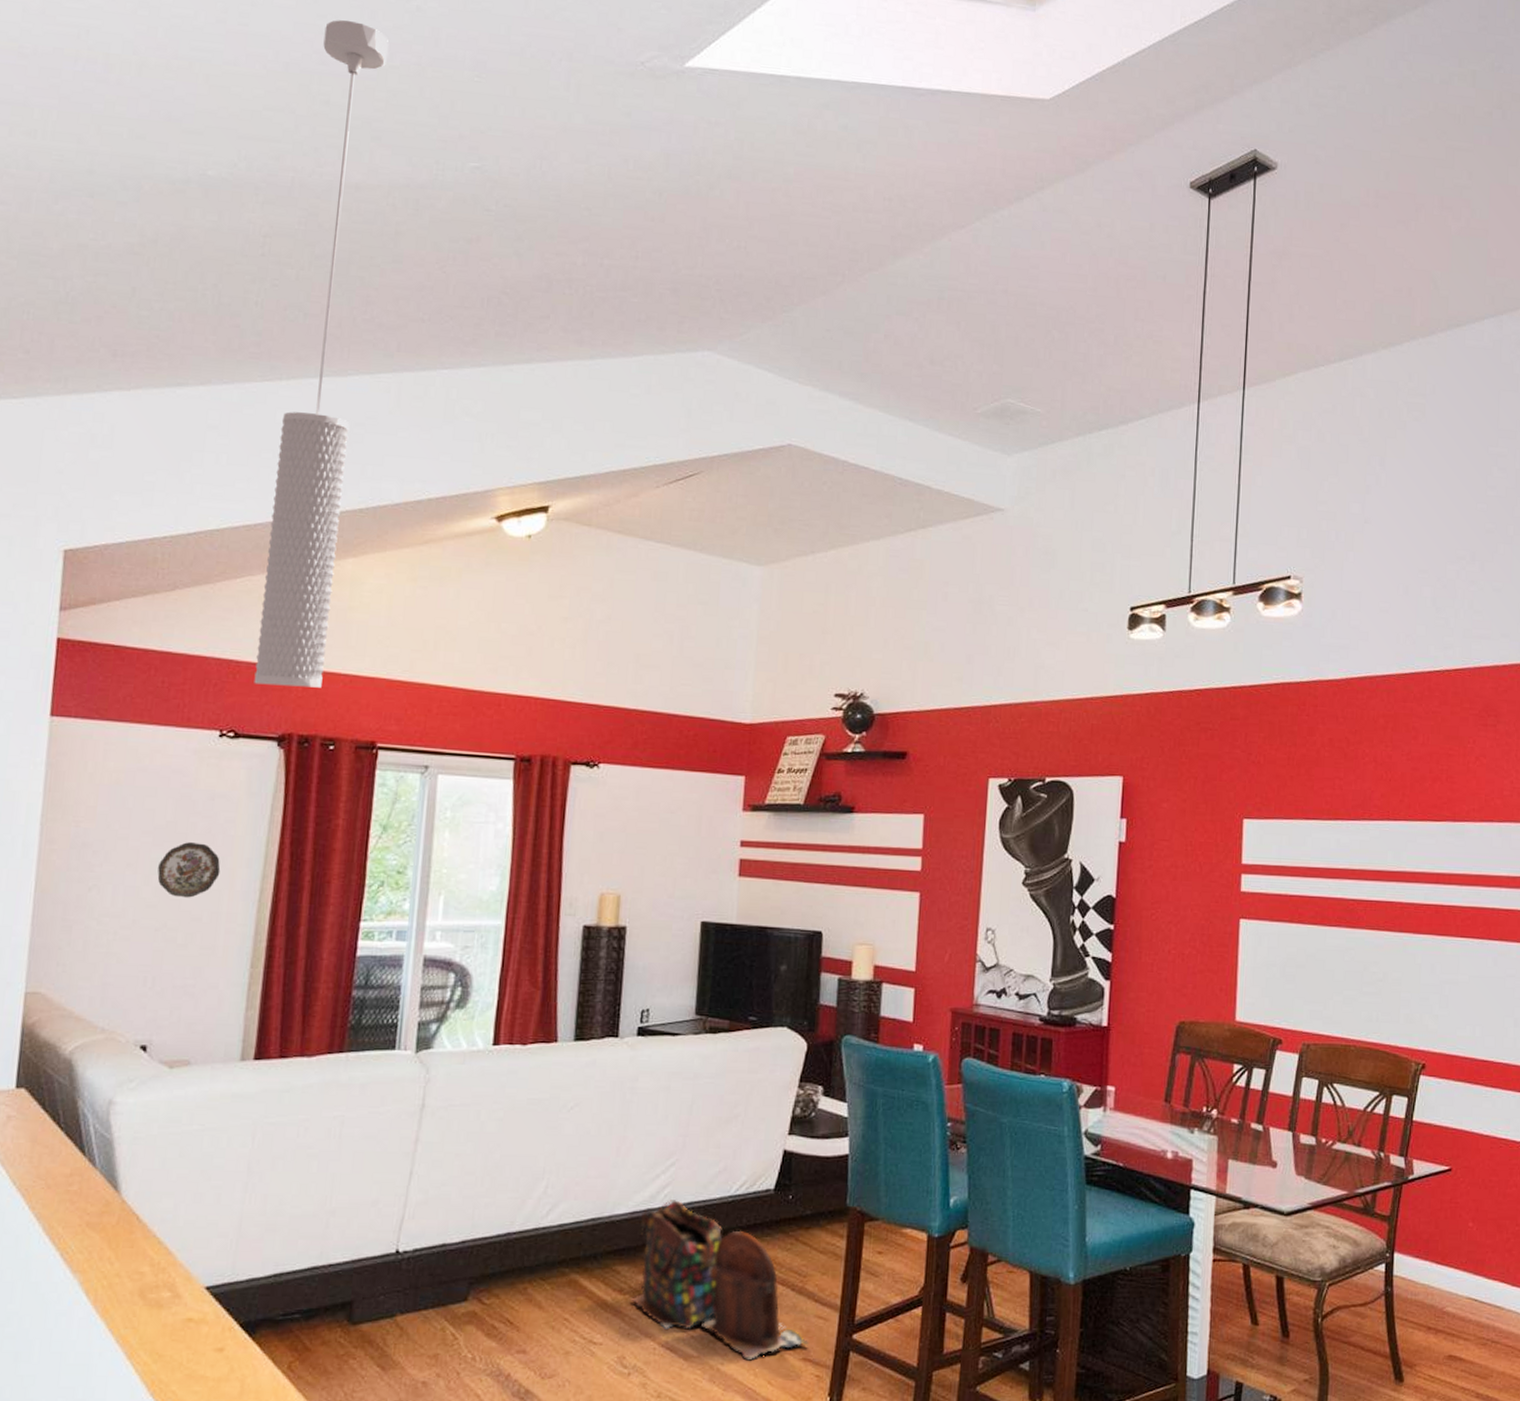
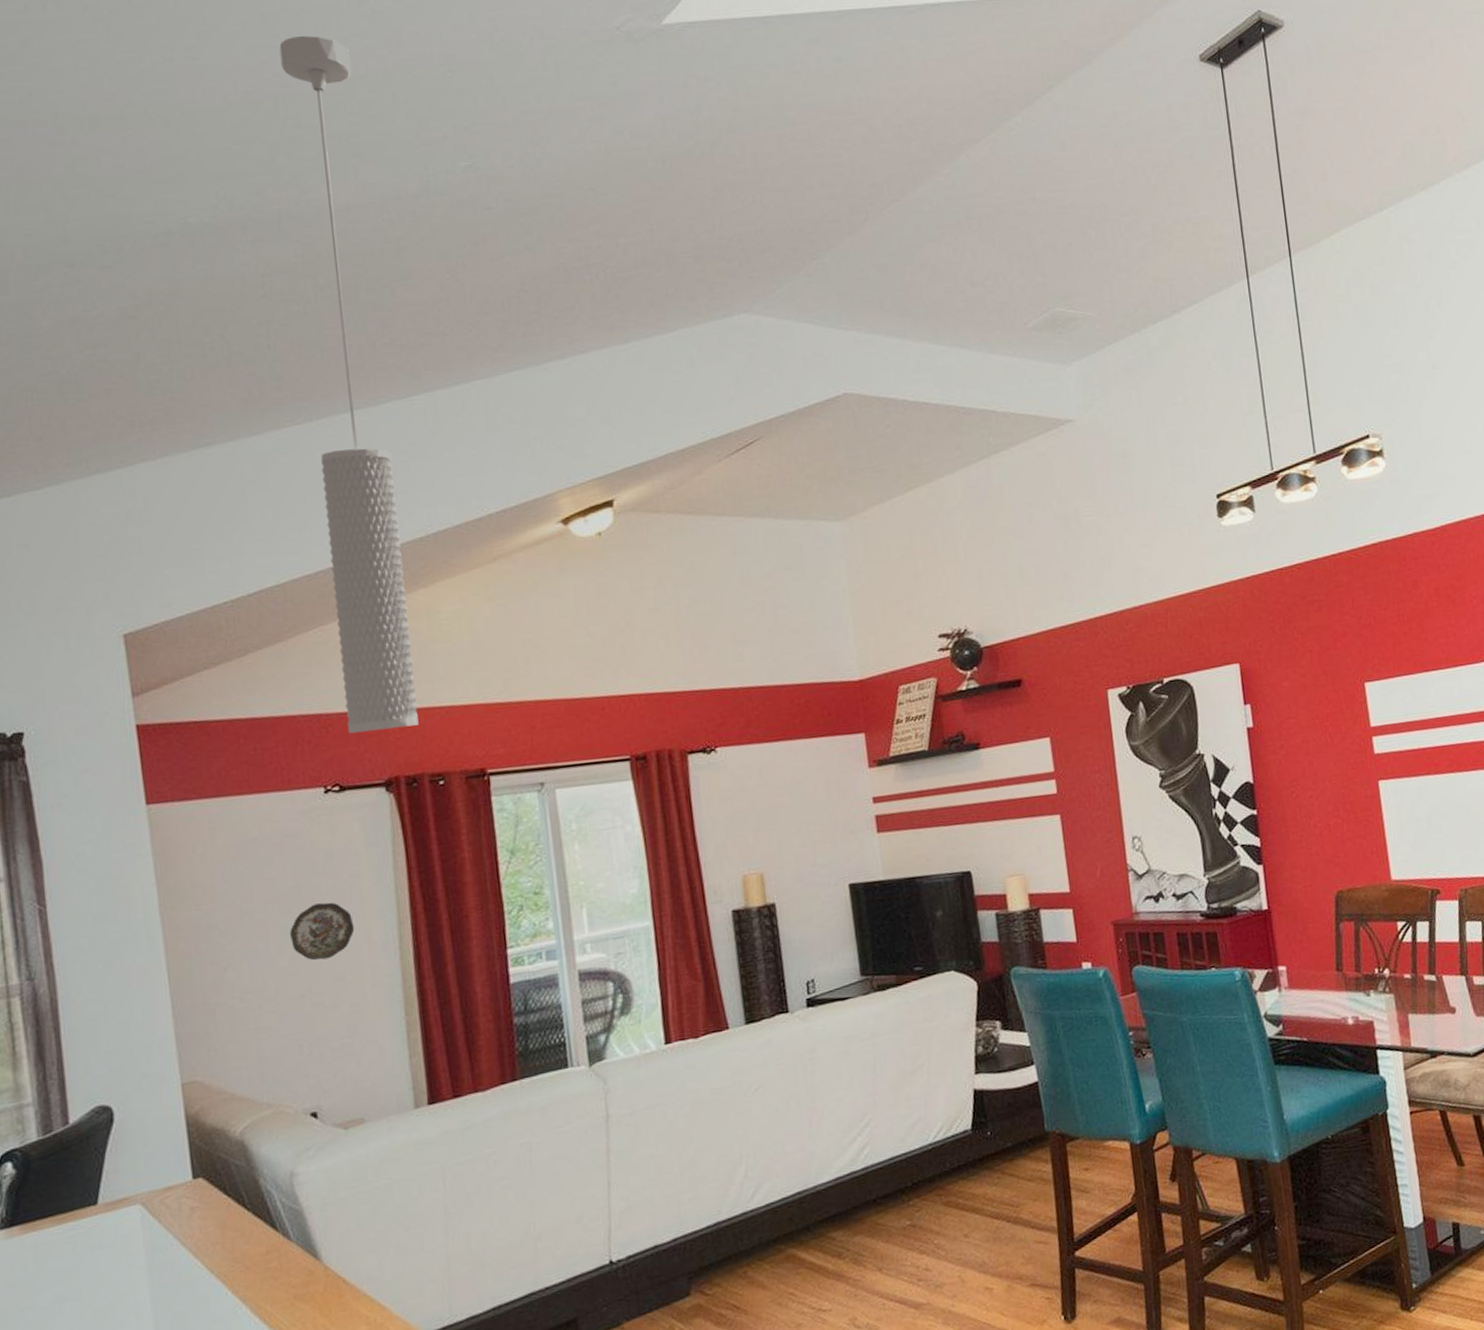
bag: present [629,1200,810,1359] -> none [845,1158,1034,1297]

